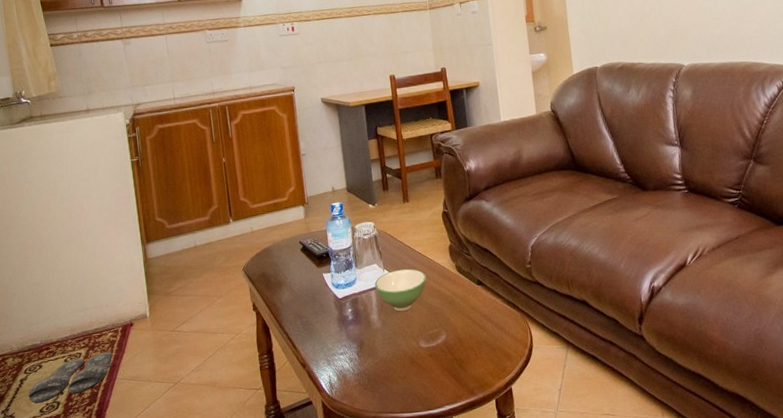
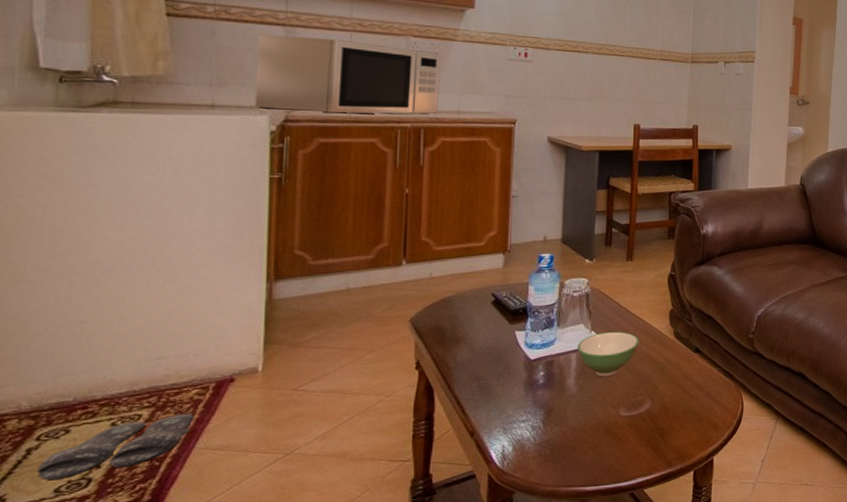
microwave: none [107,40,236,108] -> present [255,34,441,115]

